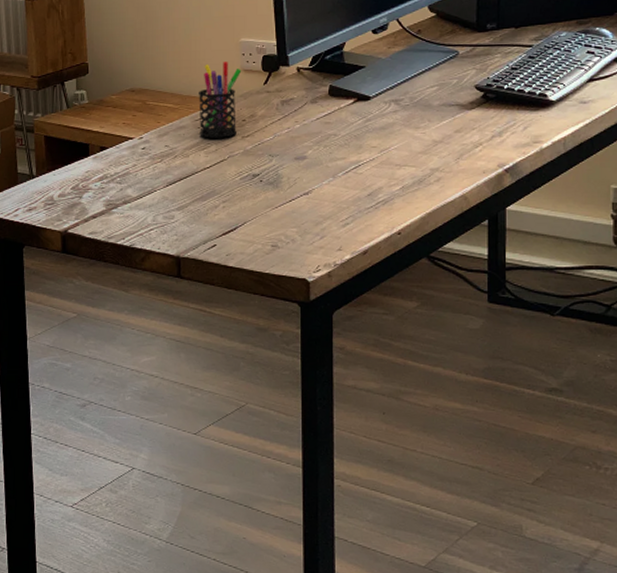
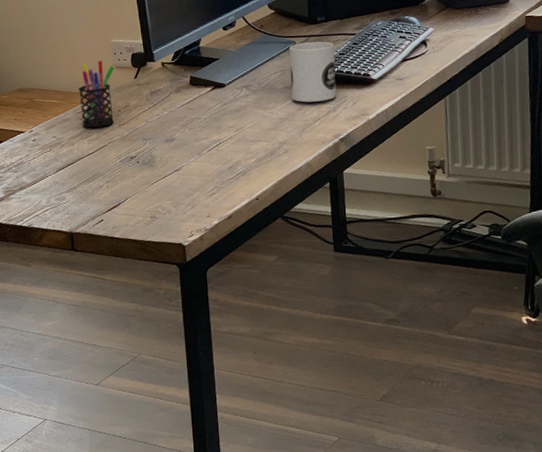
mug: none [449,53,506,124] -> present [289,41,336,103]

